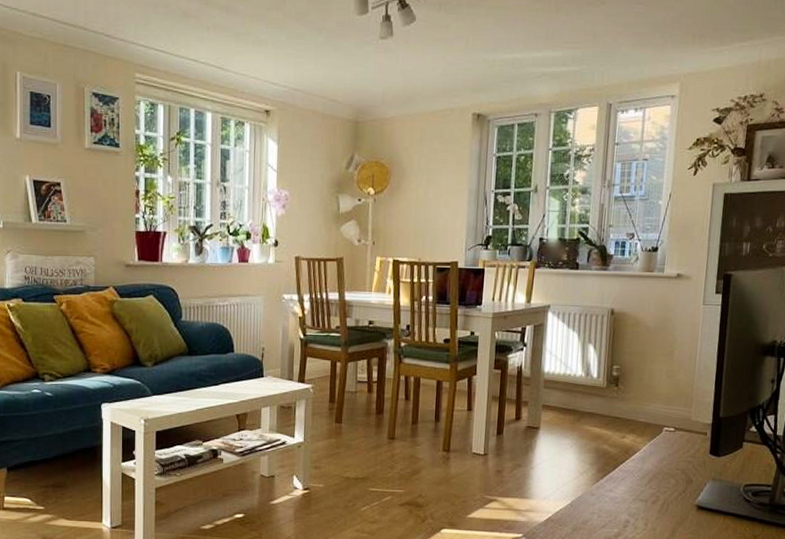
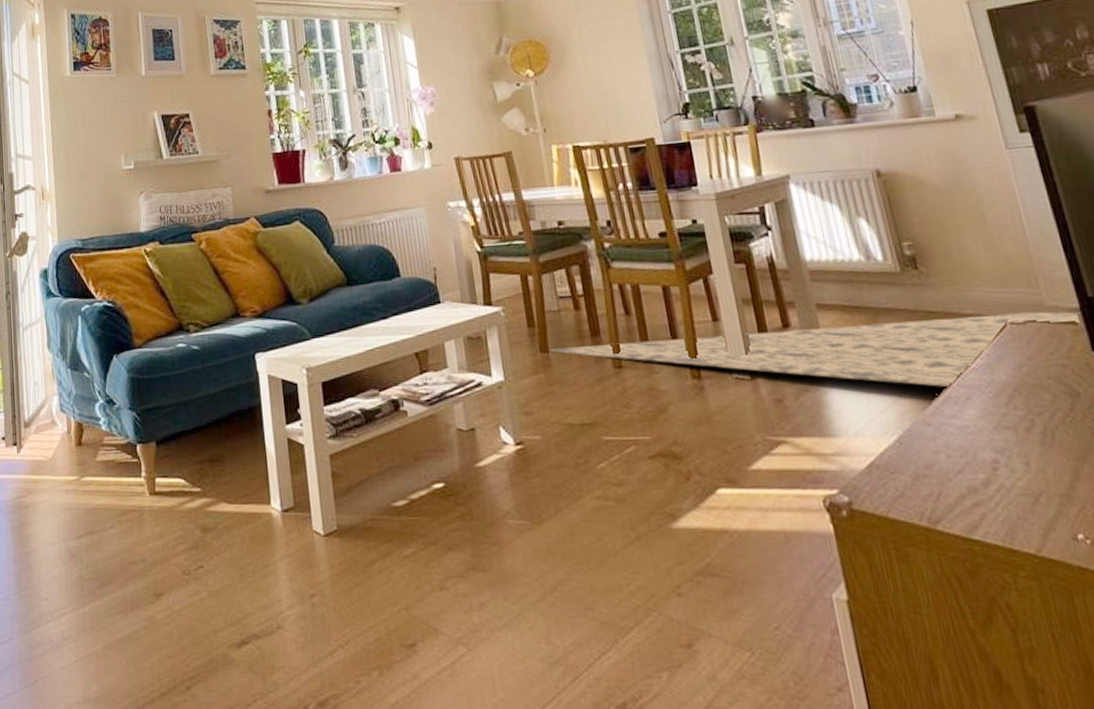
rug: none [343,420,711,471] -> present [550,311,1081,388]

